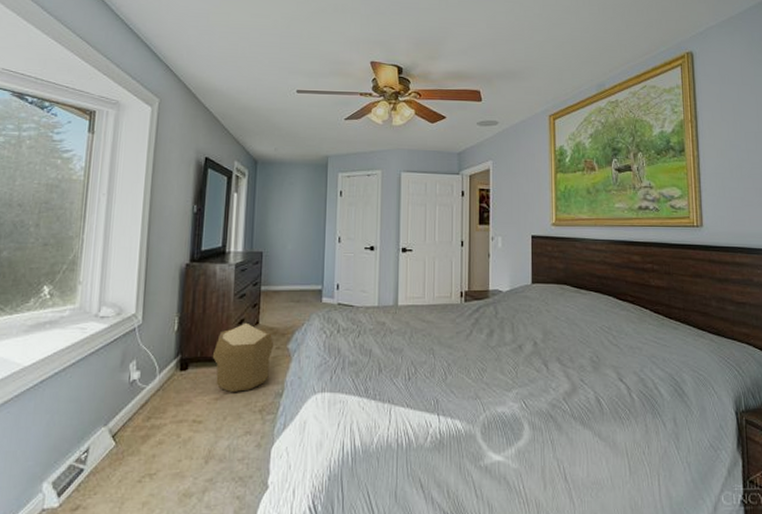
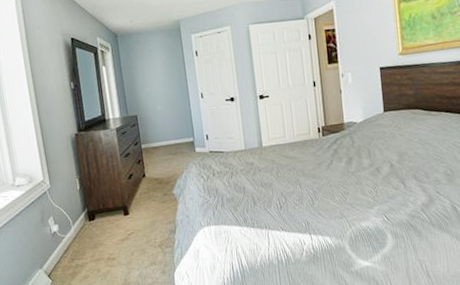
pouf: present [212,322,274,393] -> none [112,176,162,234]

